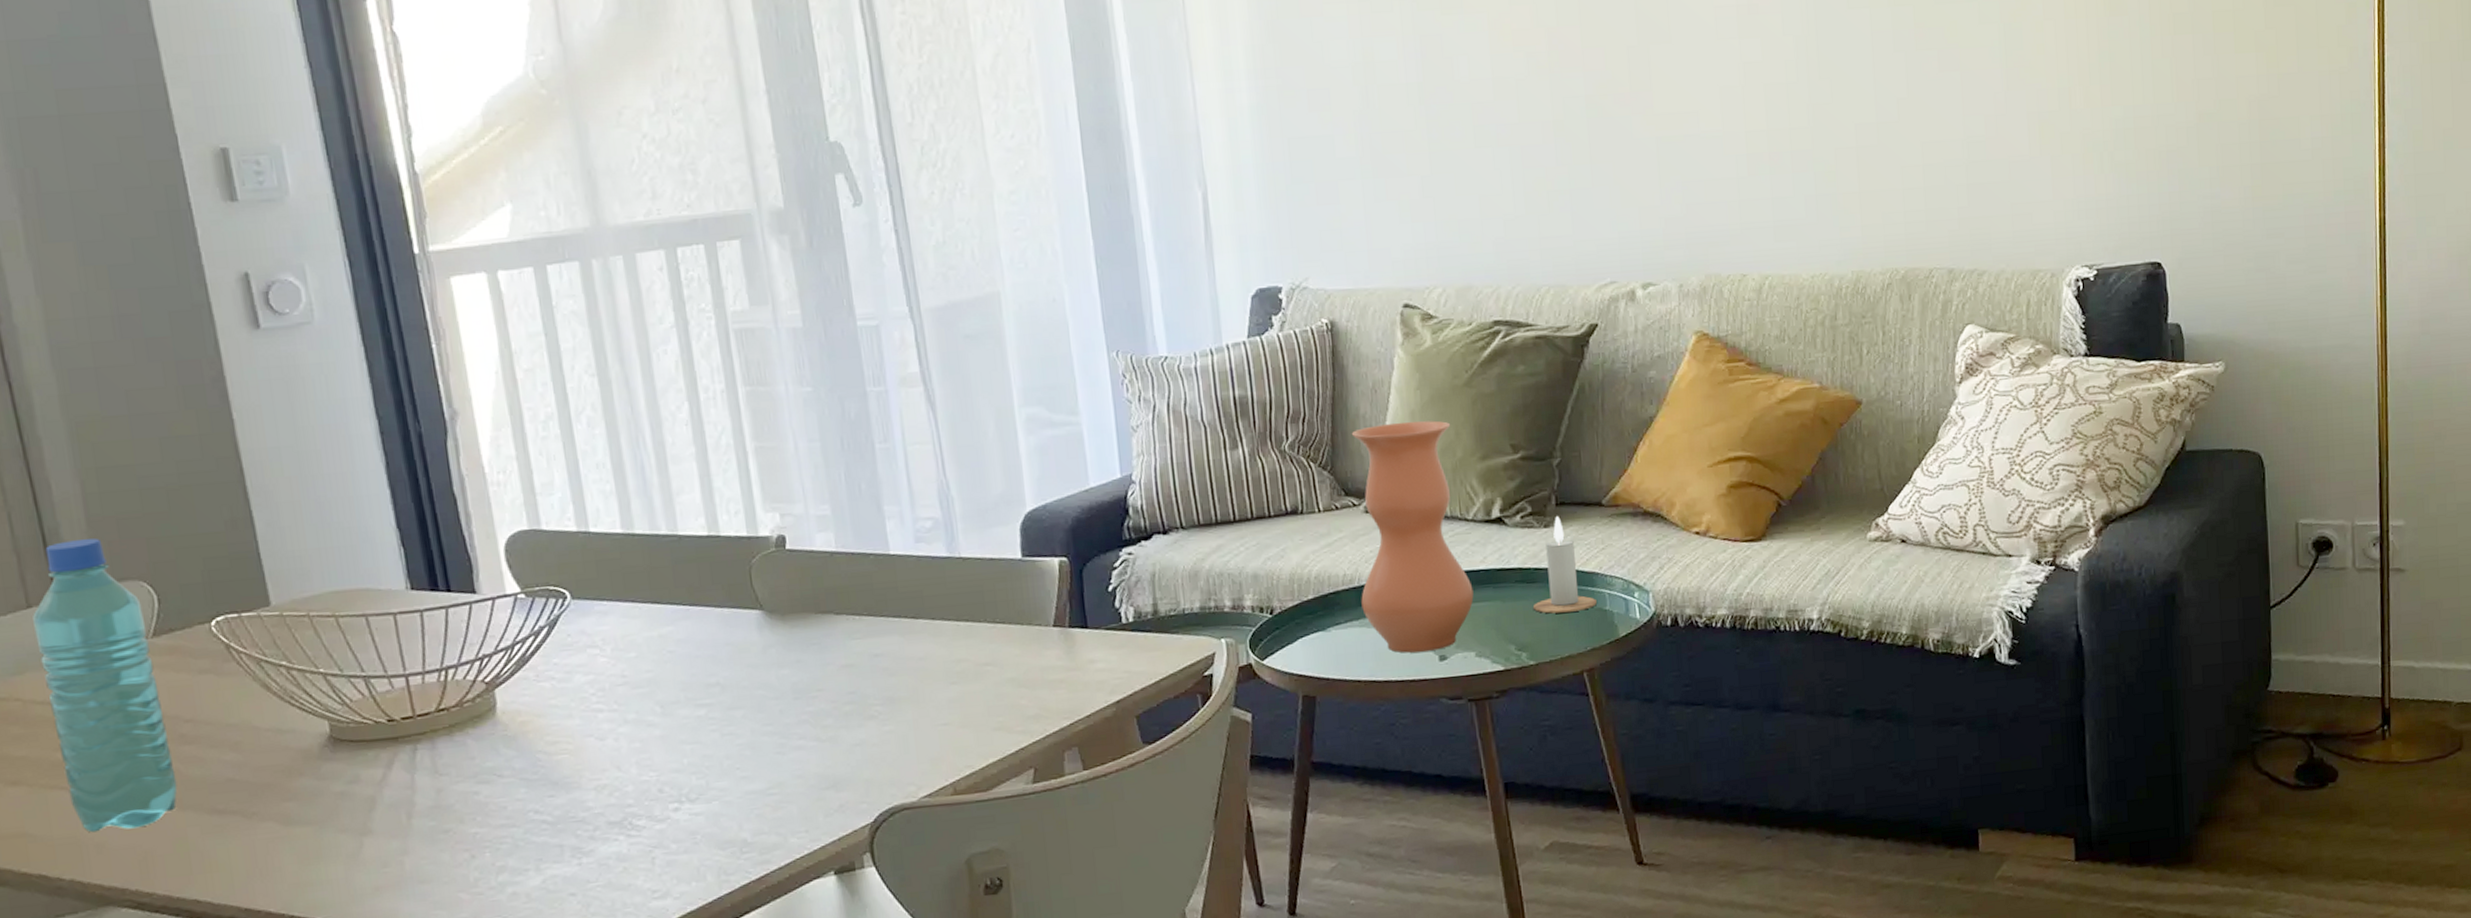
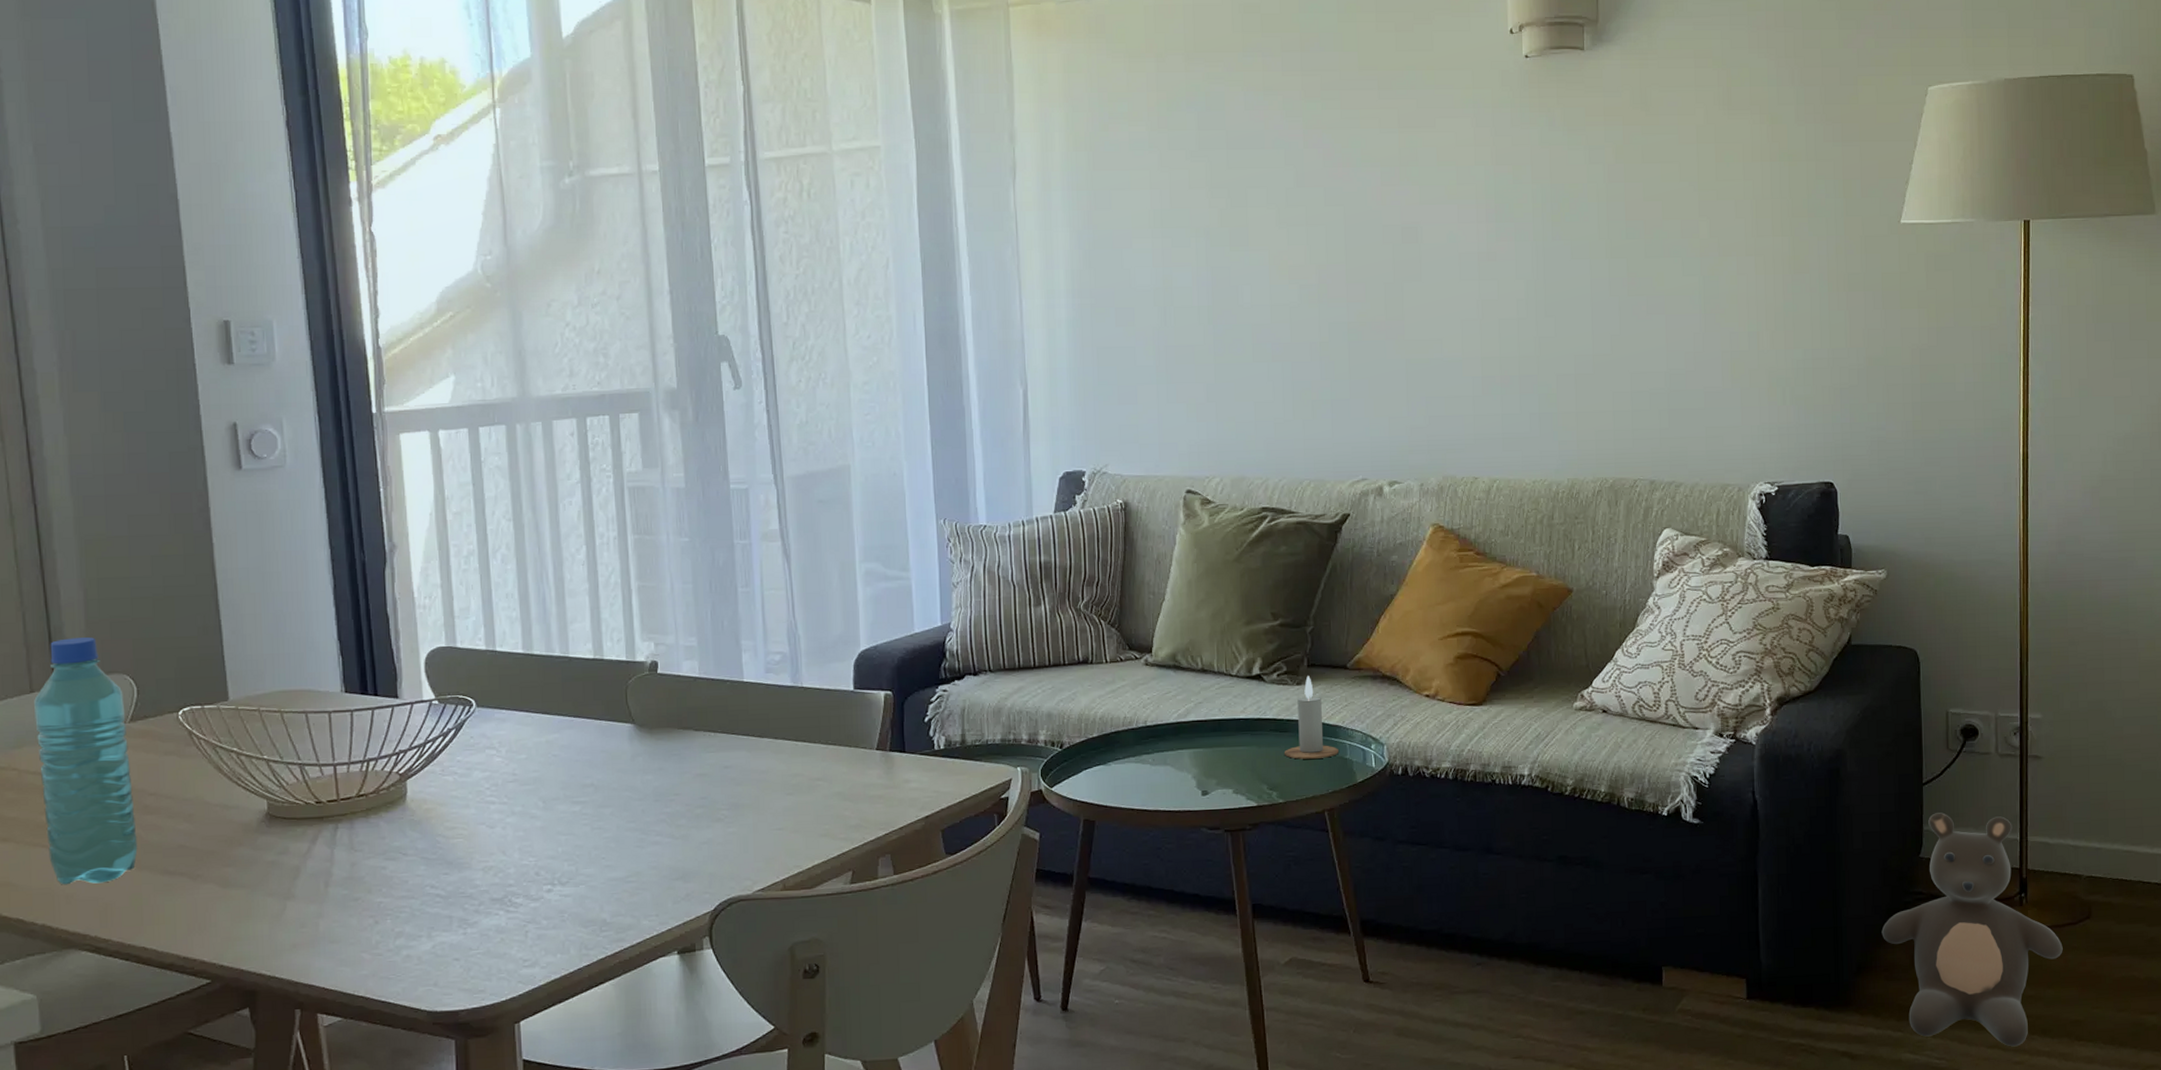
vase: present [1351,420,1474,653] -> none [1137,589,1234,787]
teddy bear: none [2226,638,2431,899] -> present [1881,812,2063,1047]

